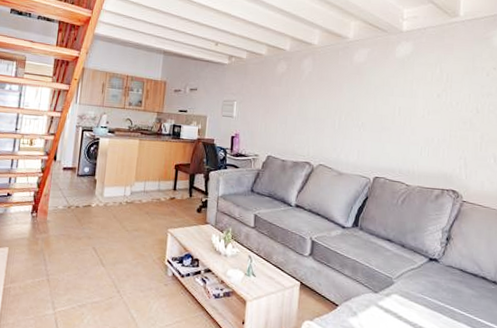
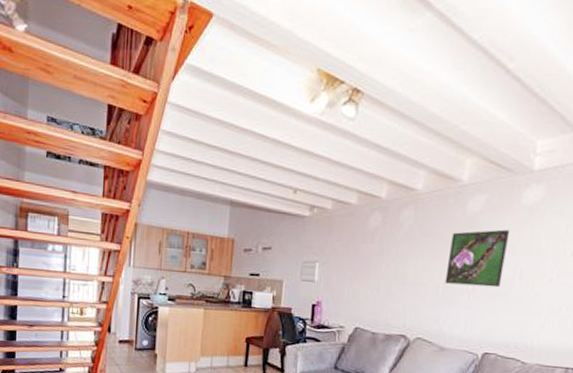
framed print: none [339,76,389,123] -> present [445,229,510,288]

